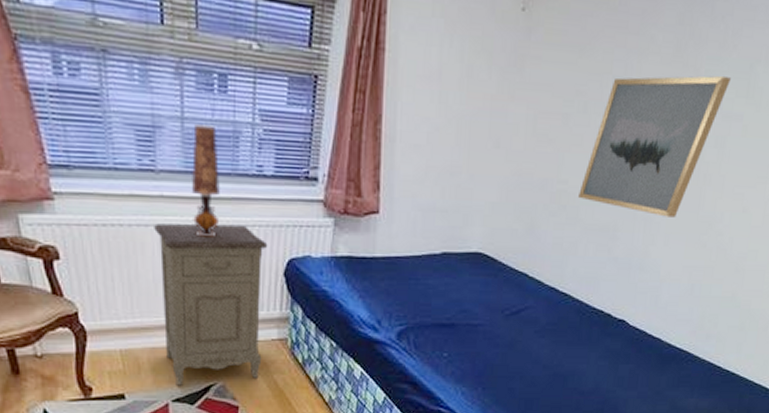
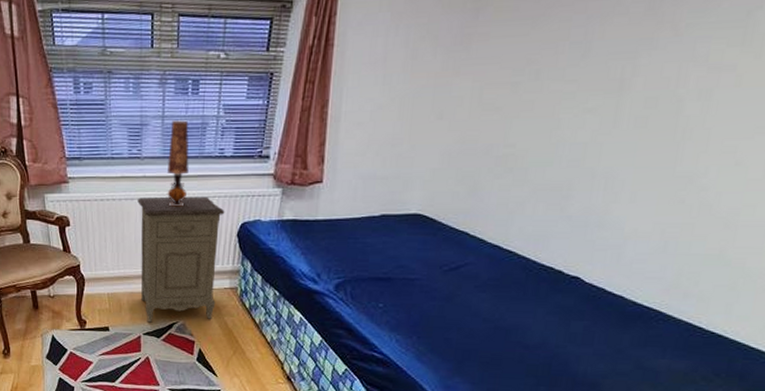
wall art: present [577,75,732,218] -> none [526,26,722,174]

